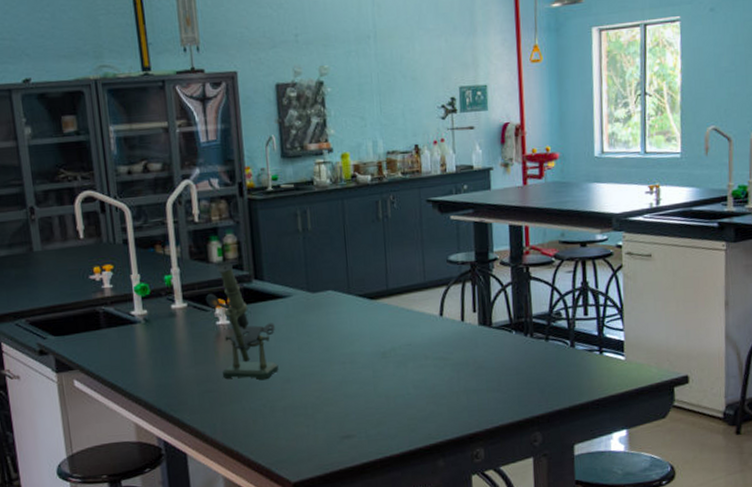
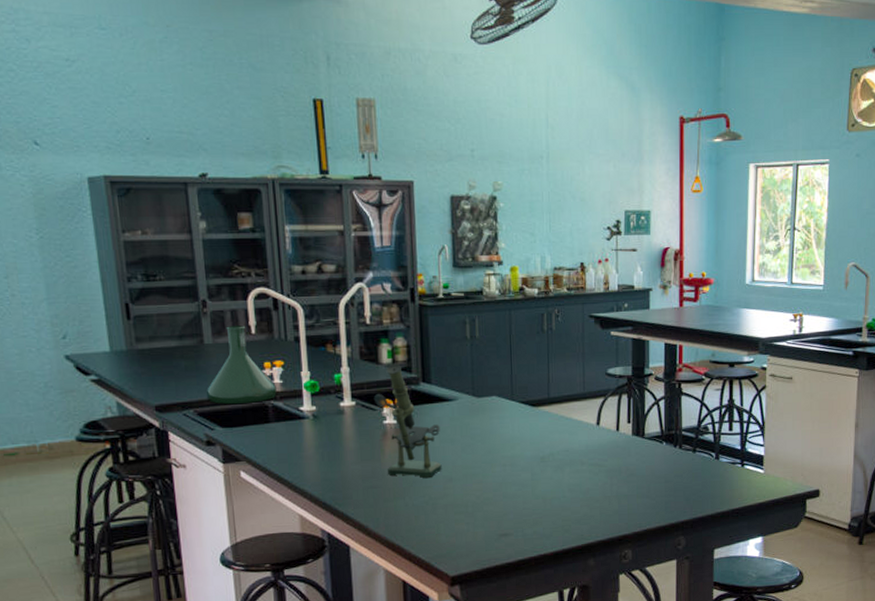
flask: none [37,231,107,312] -> present [206,326,277,405]

